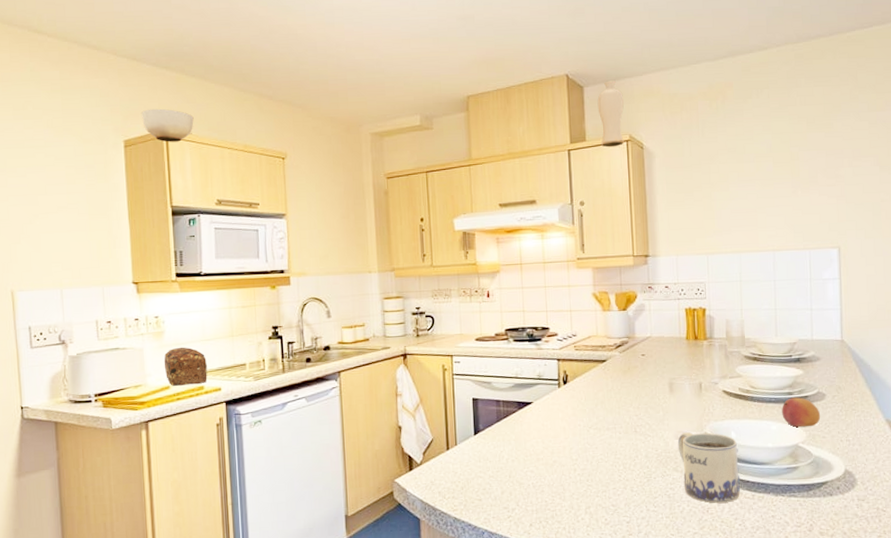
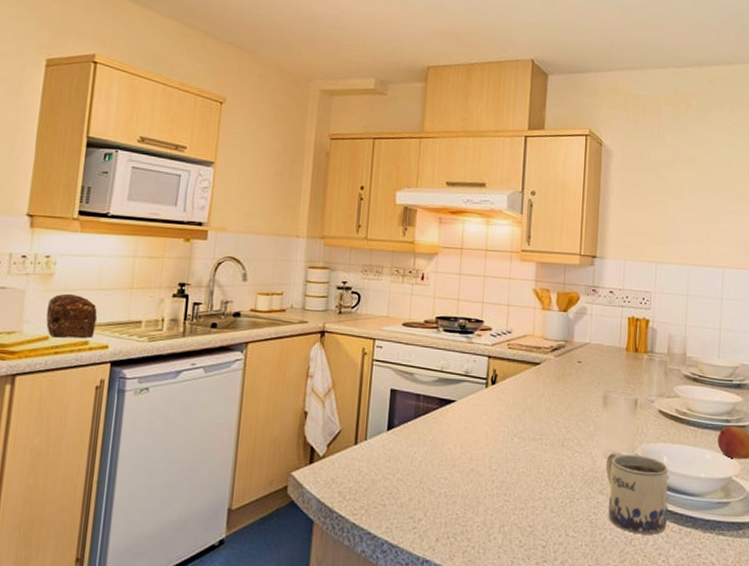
bowl: present [141,108,194,142] -> none [71,30,130,69]
vase: present [597,80,624,148] -> none [559,72,587,140]

